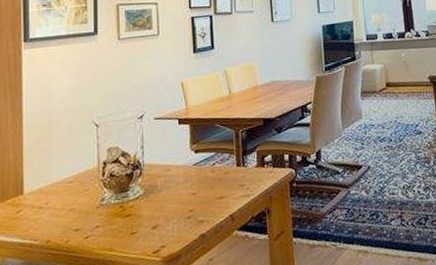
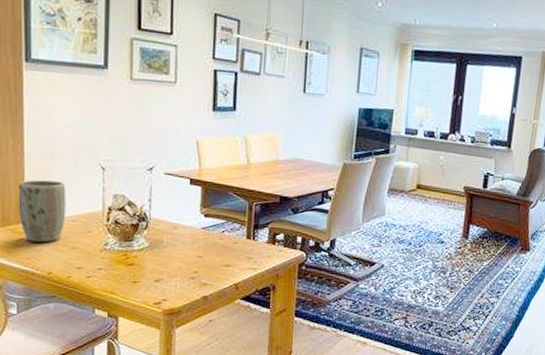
plant pot: none [17,146,63,212] -> present [18,180,66,243]

